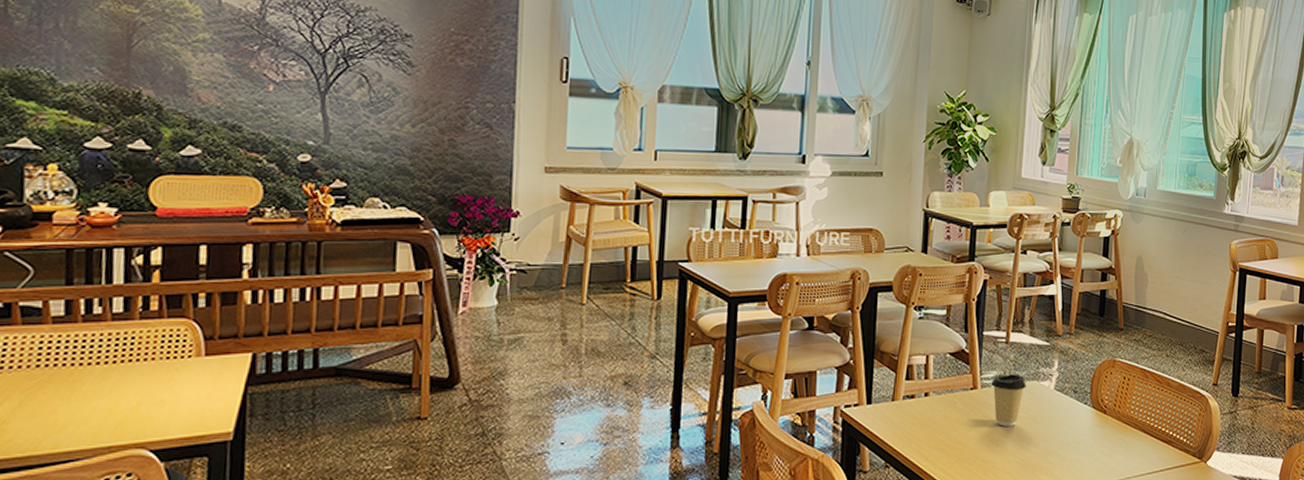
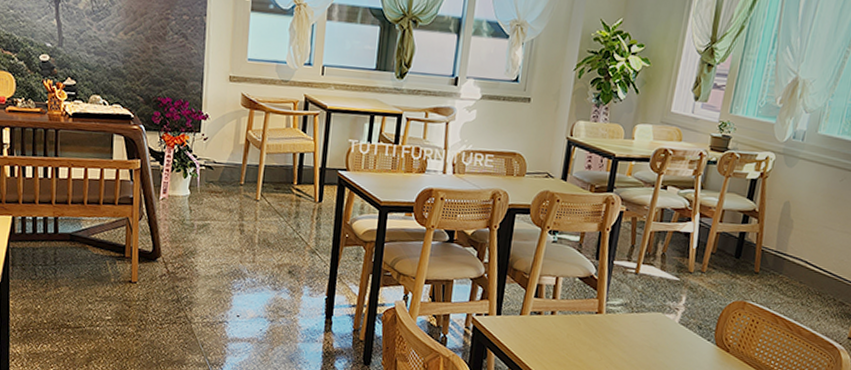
coffee cup: present [991,374,1026,426] -> none [616,303,651,352]

